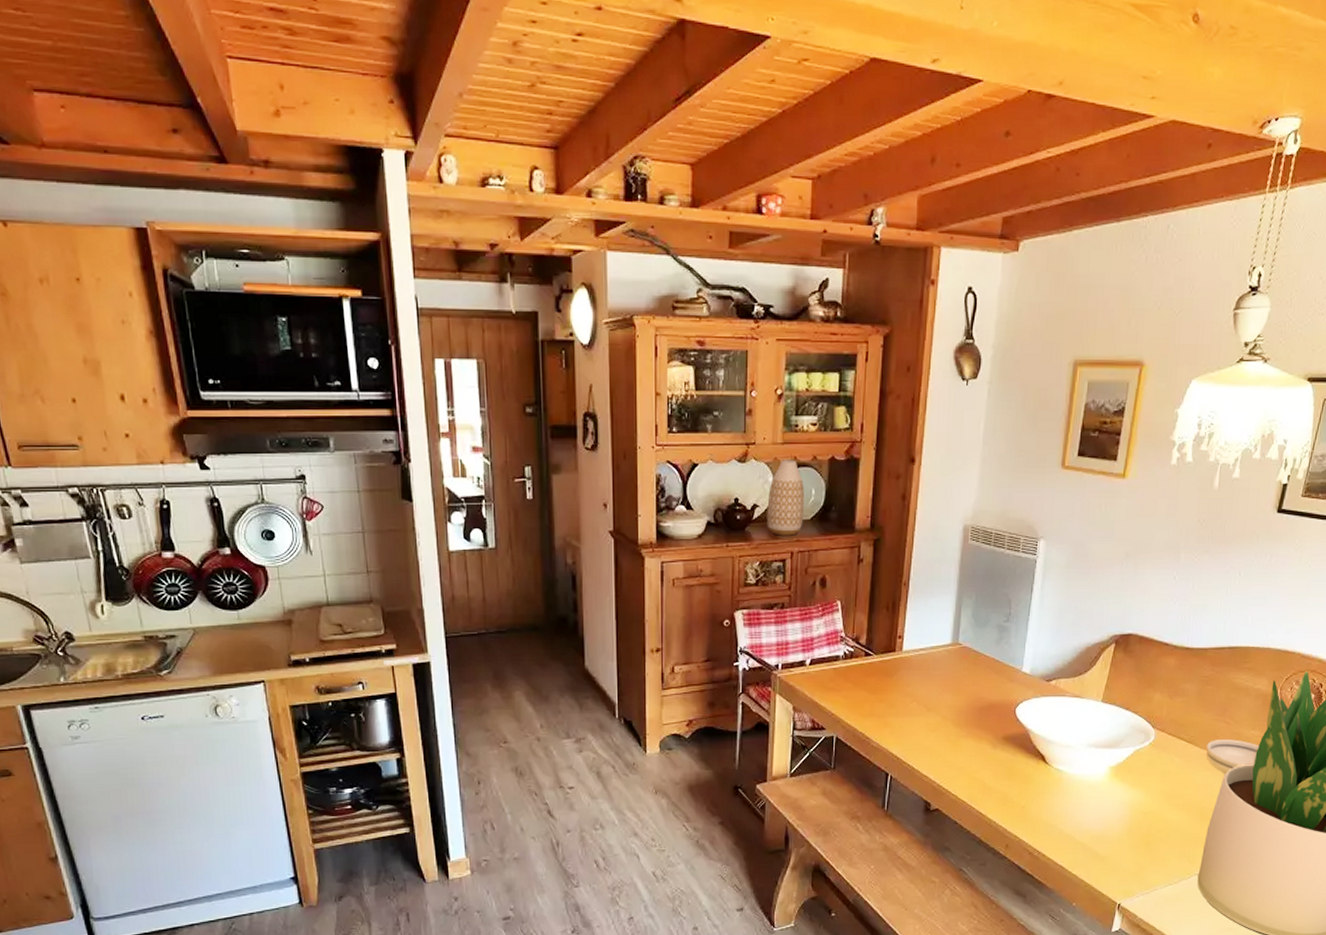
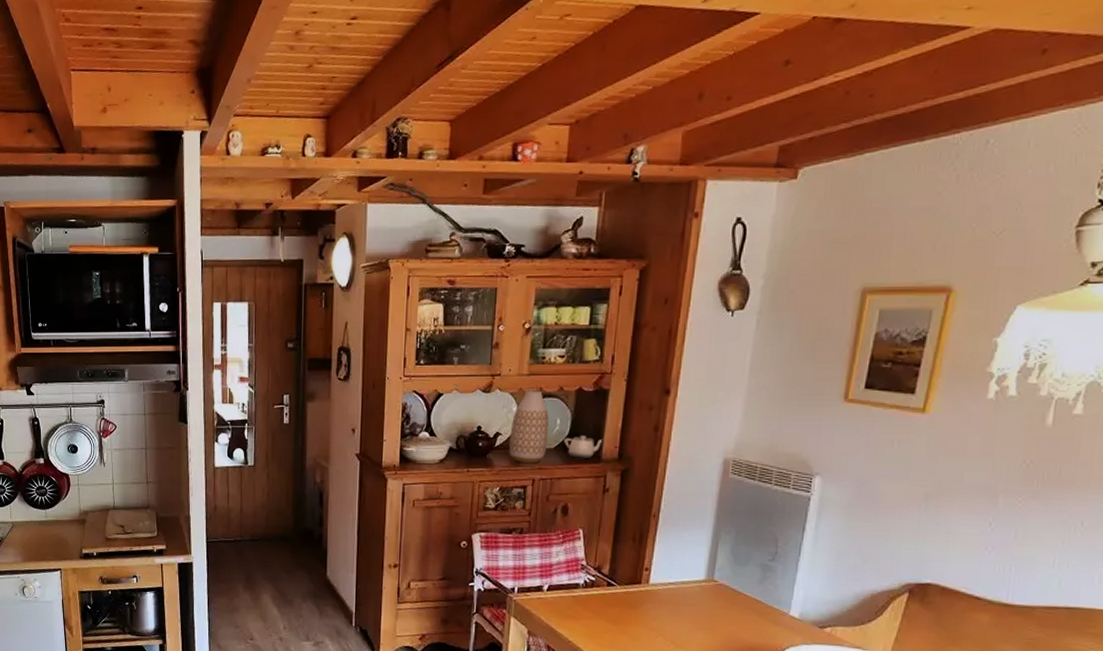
teapot: none [820,505,857,529] -> present [564,435,605,458]

